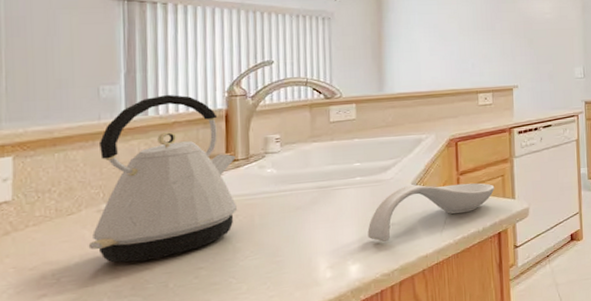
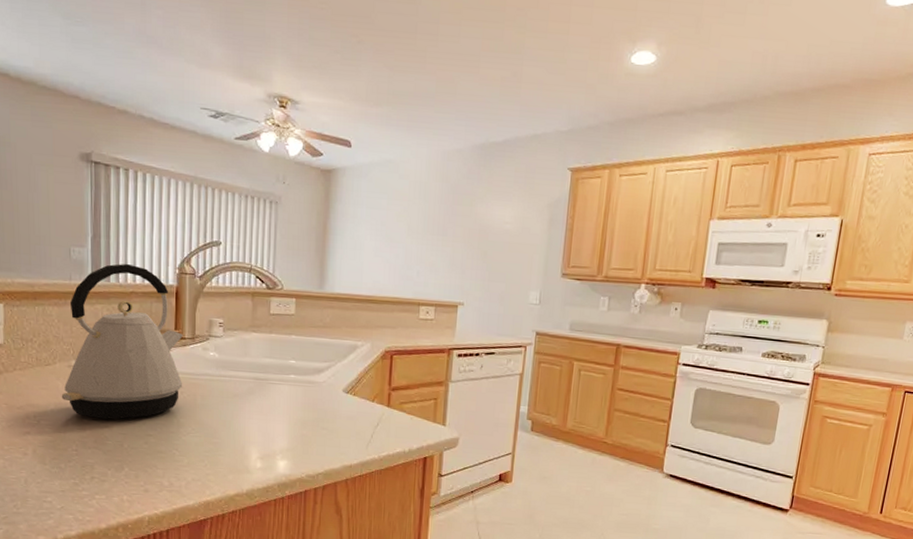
spoon rest: present [367,183,495,242] -> none [297,391,426,444]

